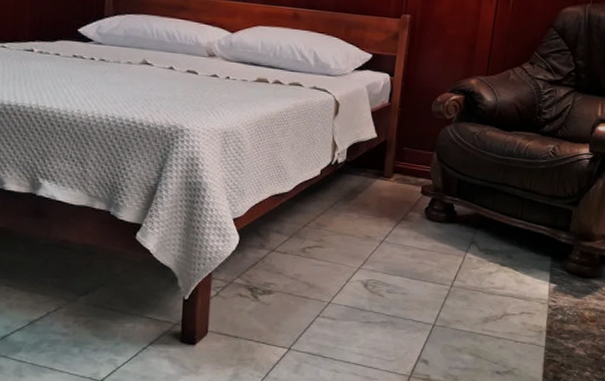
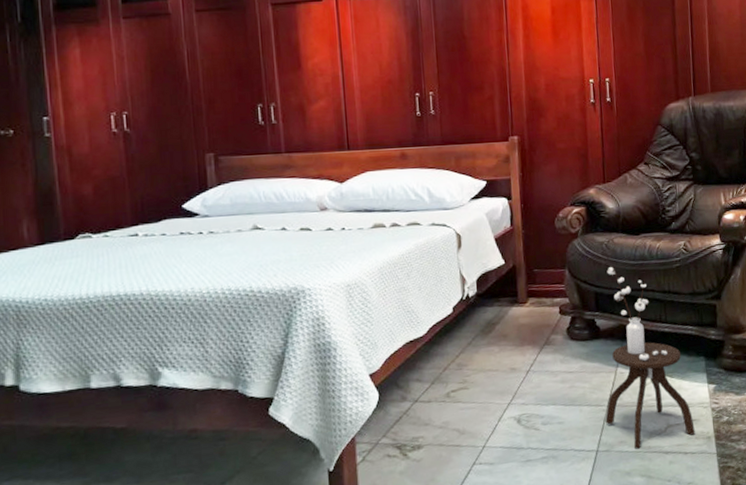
side table: none [446,156,529,330] -> present [605,264,695,449]

